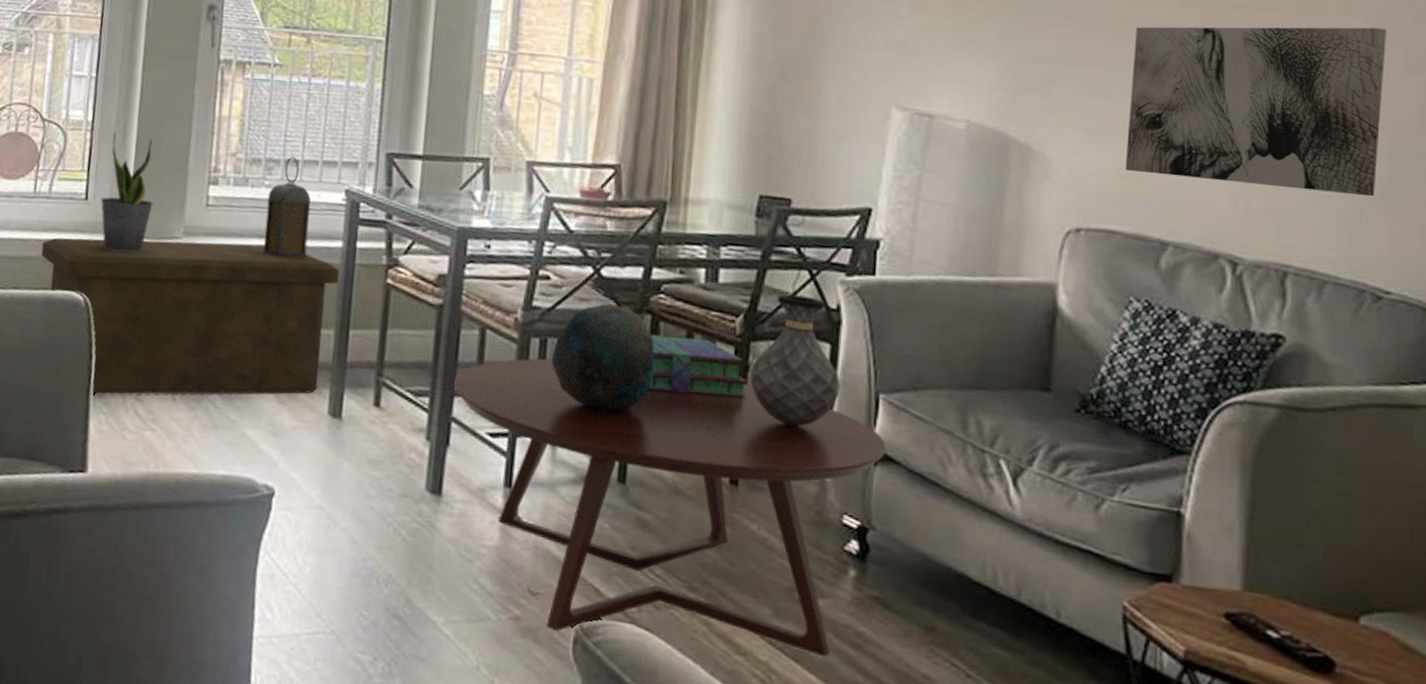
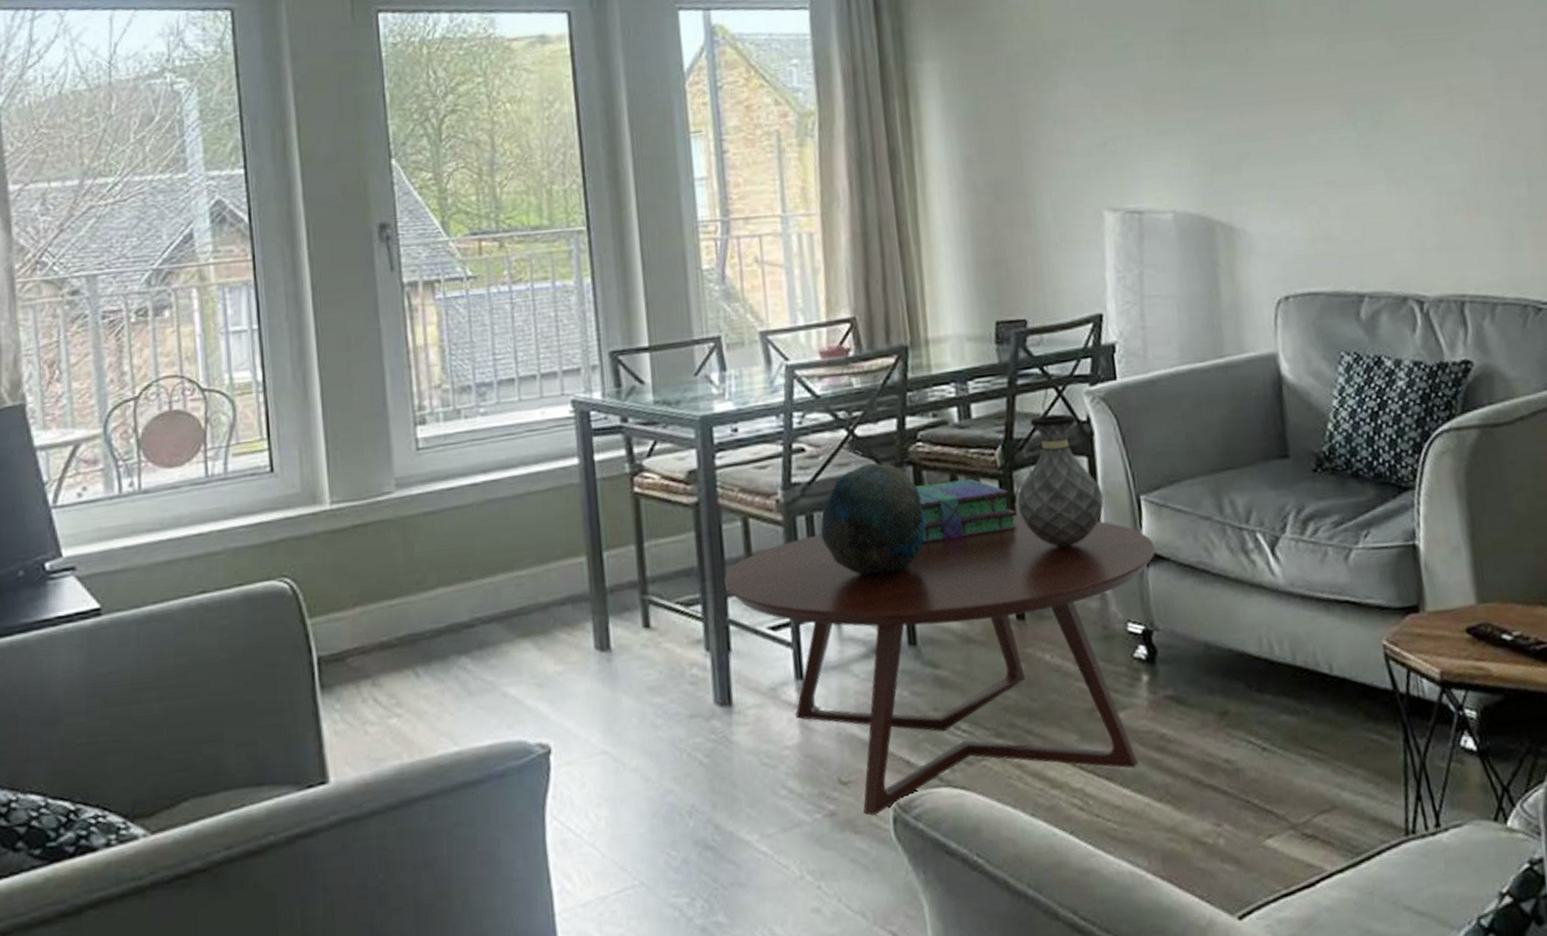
storage bench: present [41,237,340,394] -> none [226,480,581,692]
potted plant: present [100,131,154,253] -> none [289,386,355,525]
lantern: present [264,156,311,258] -> none [486,375,540,490]
wall art: present [1125,26,1386,197] -> none [1304,63,1521,233]

